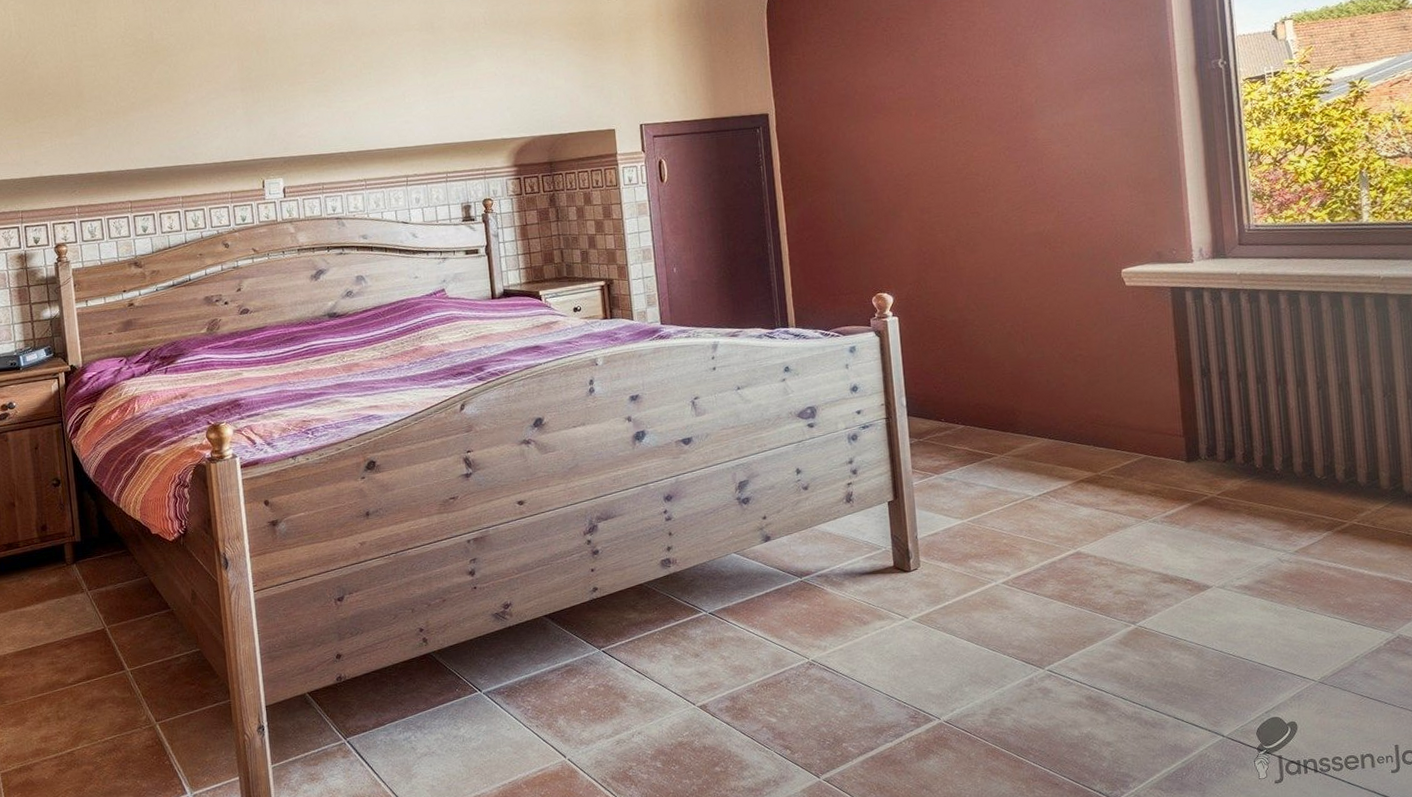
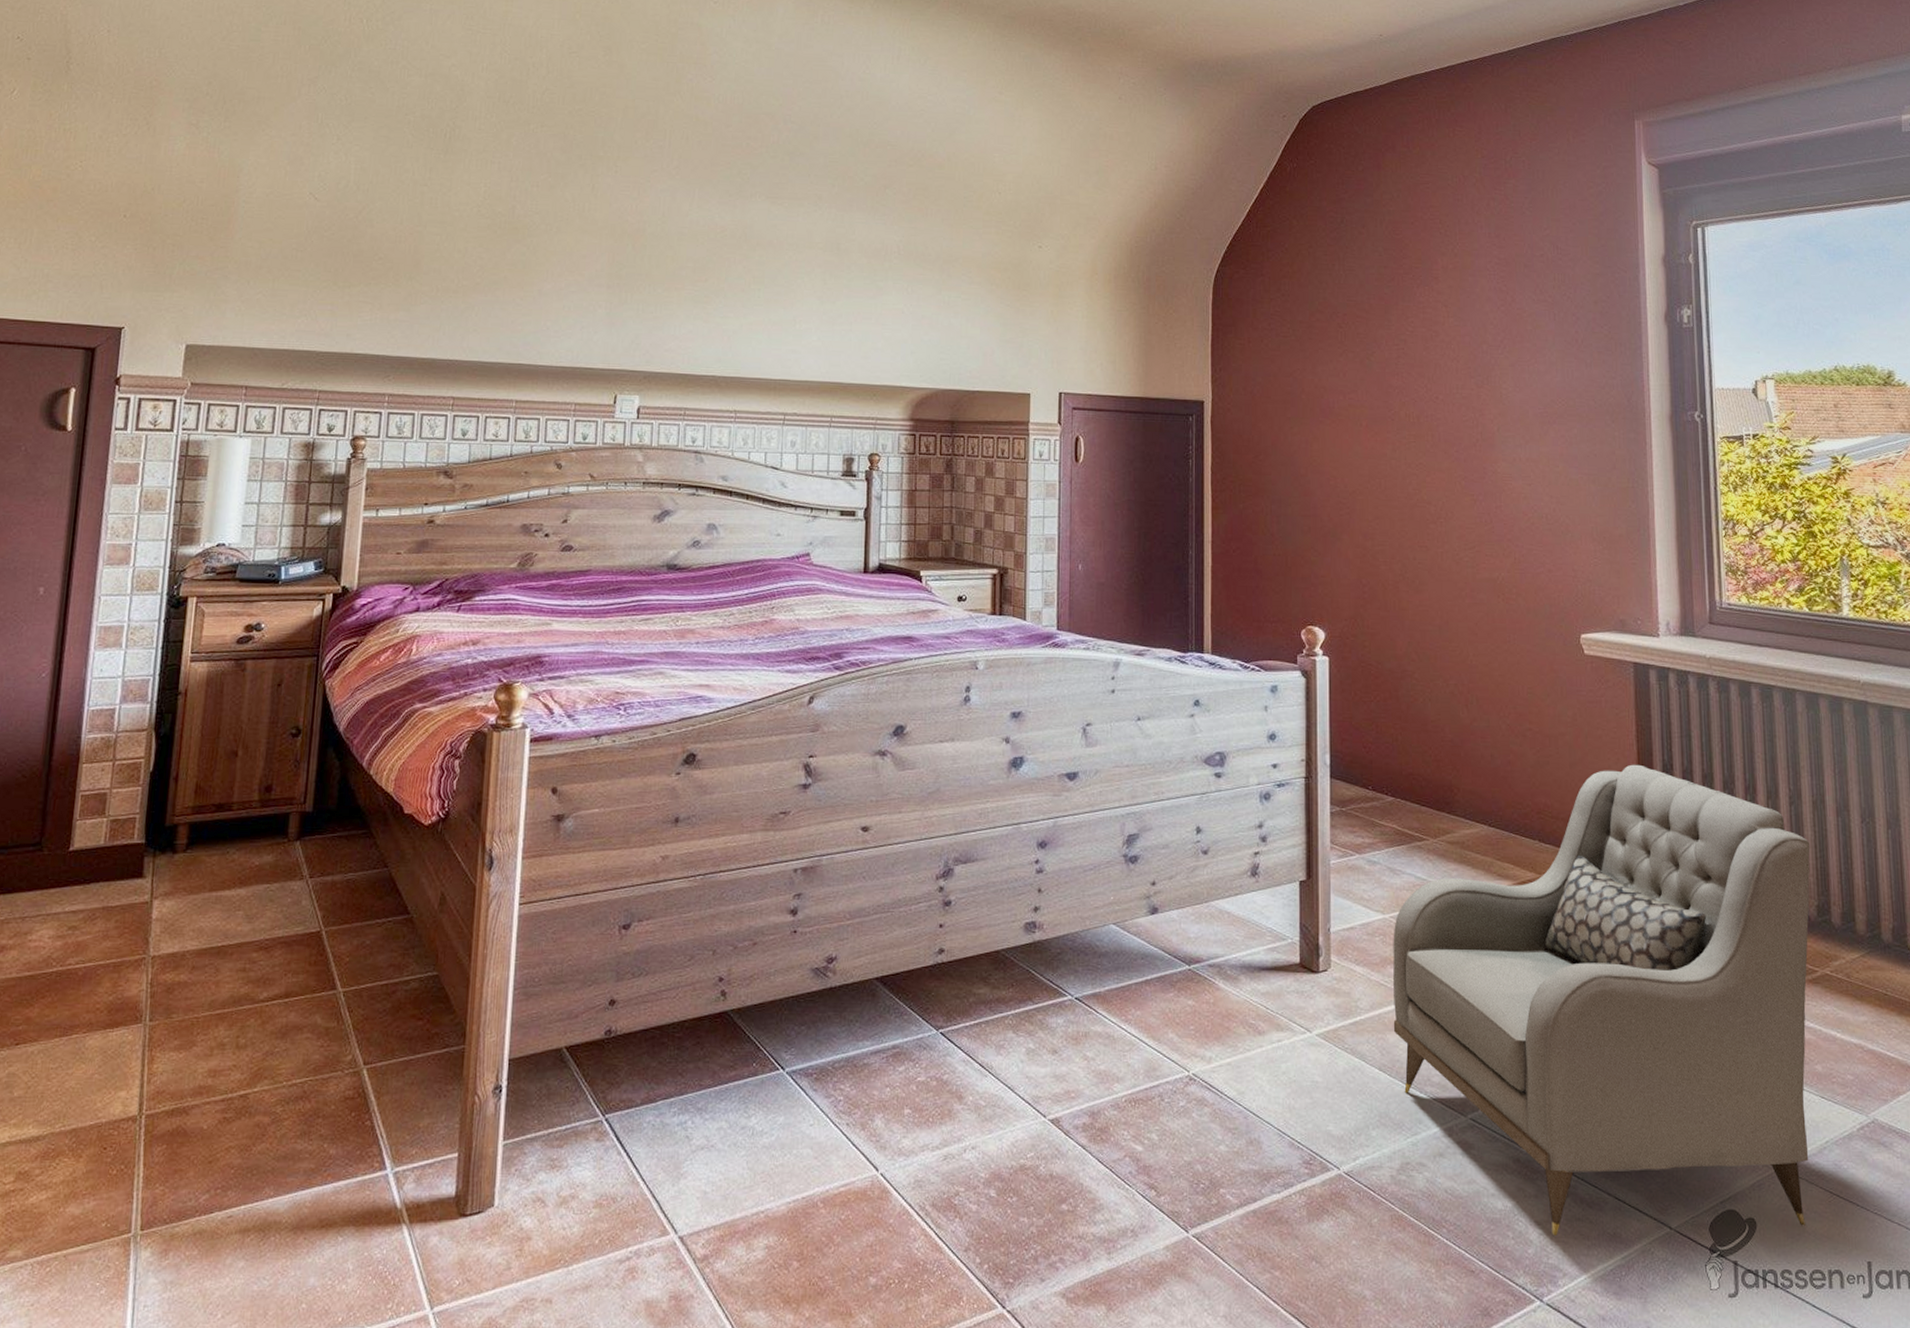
armchair: none [971,372,1342,751] -> present [1393,764,1810,1235]

